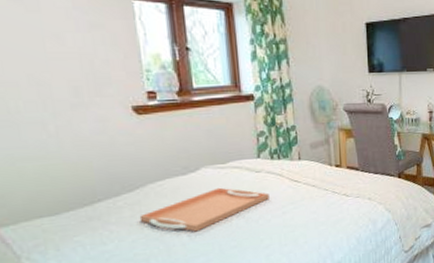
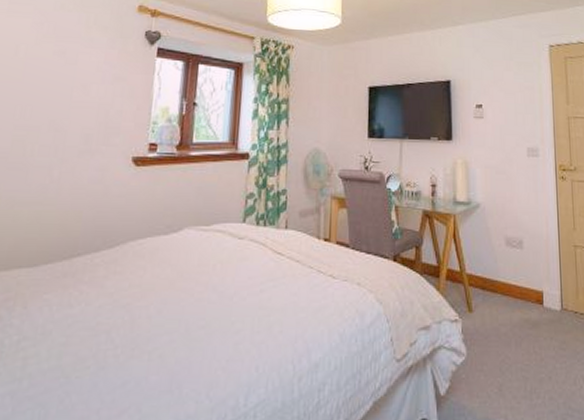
serving tray: present [139,187,269,232] -> none [112,252,249,303]

